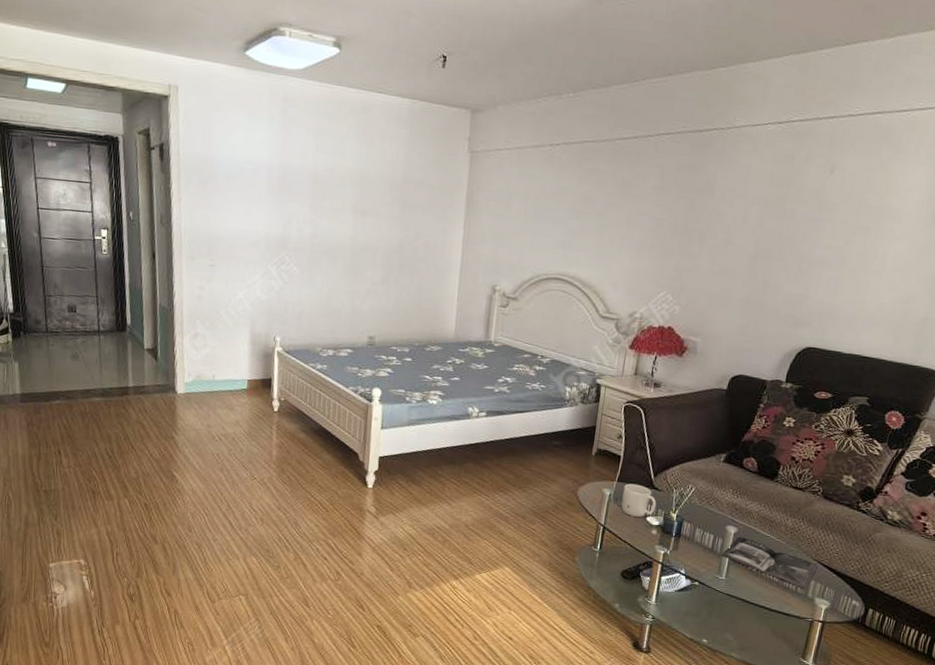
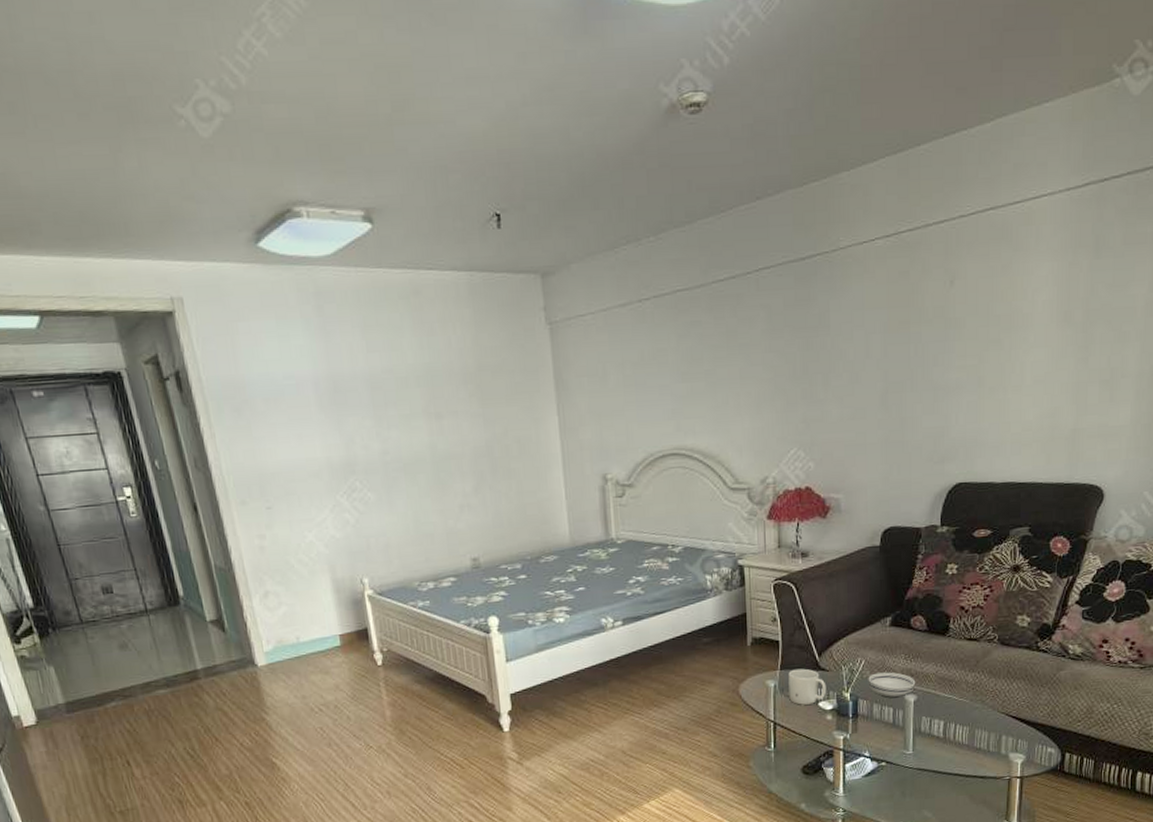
bowl: none [694,501,739,528] -> present [868,672,916,699]
magazine: present [721,536,818,589] -> none [904,703,1006,747]

